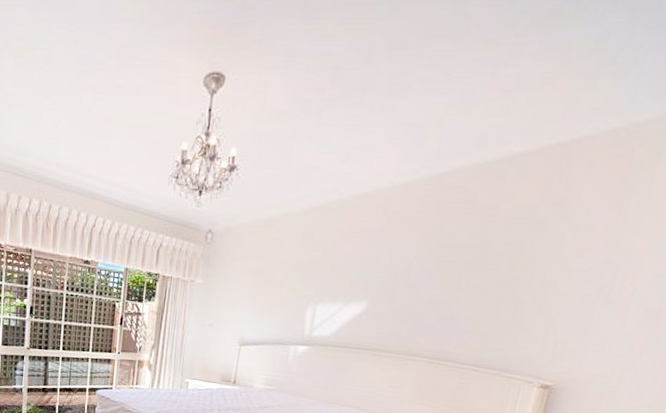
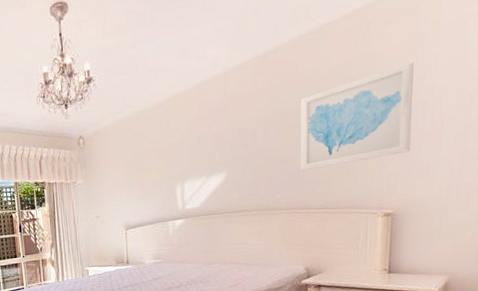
wall art: none [454,216,615,320] -> present [300,62,414,171]

